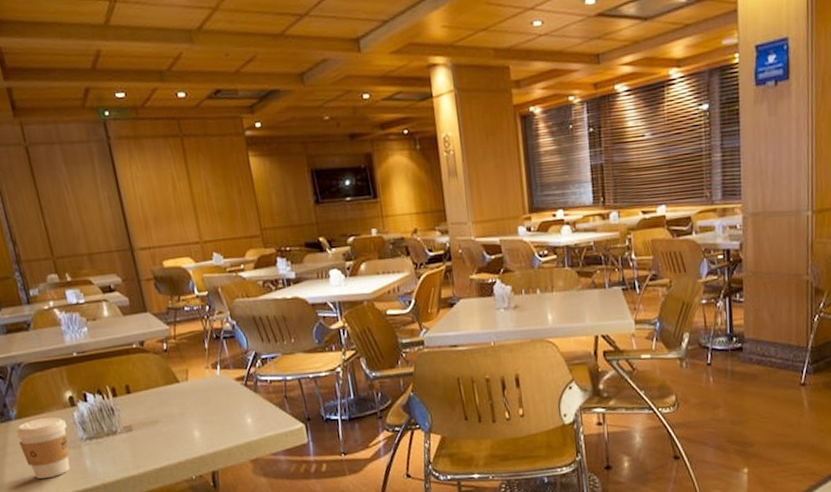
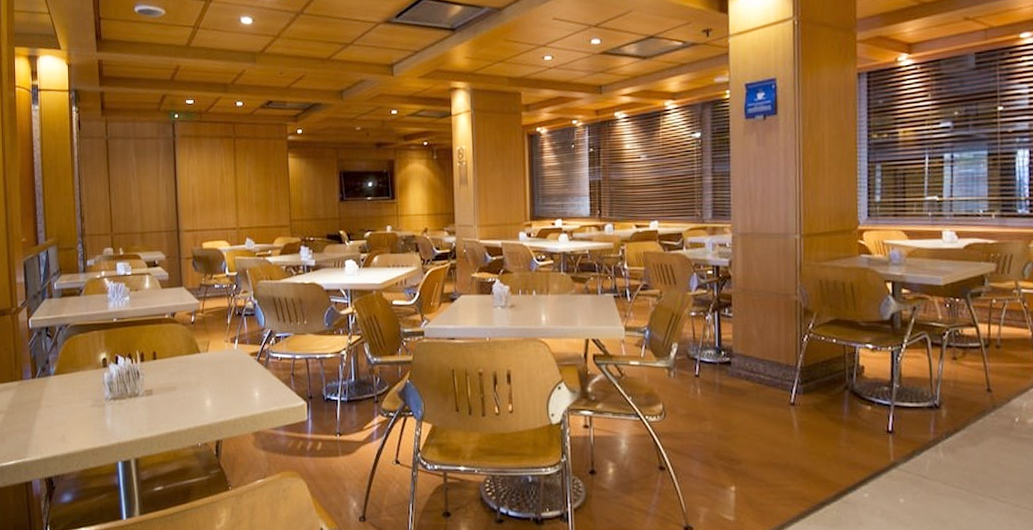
coffee cup: present [16,417,70,479] -> none [52,376,97,434]

